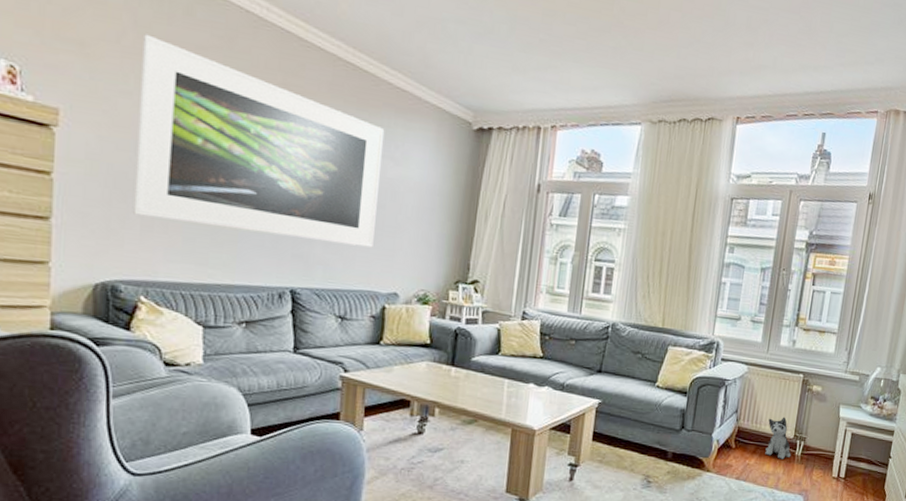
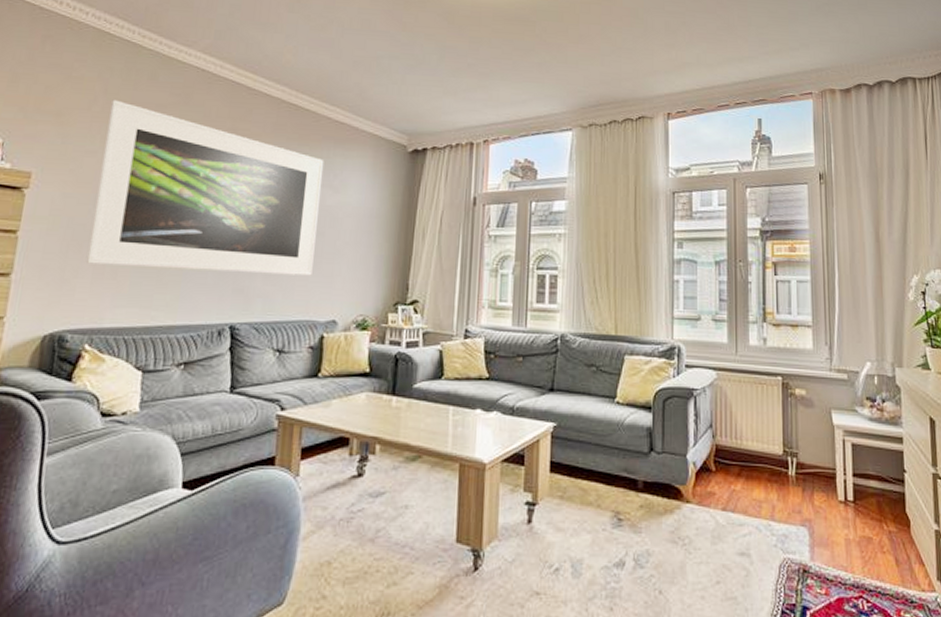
plush toy: present [765,417,791,459] -> none [750,429,784,482]

